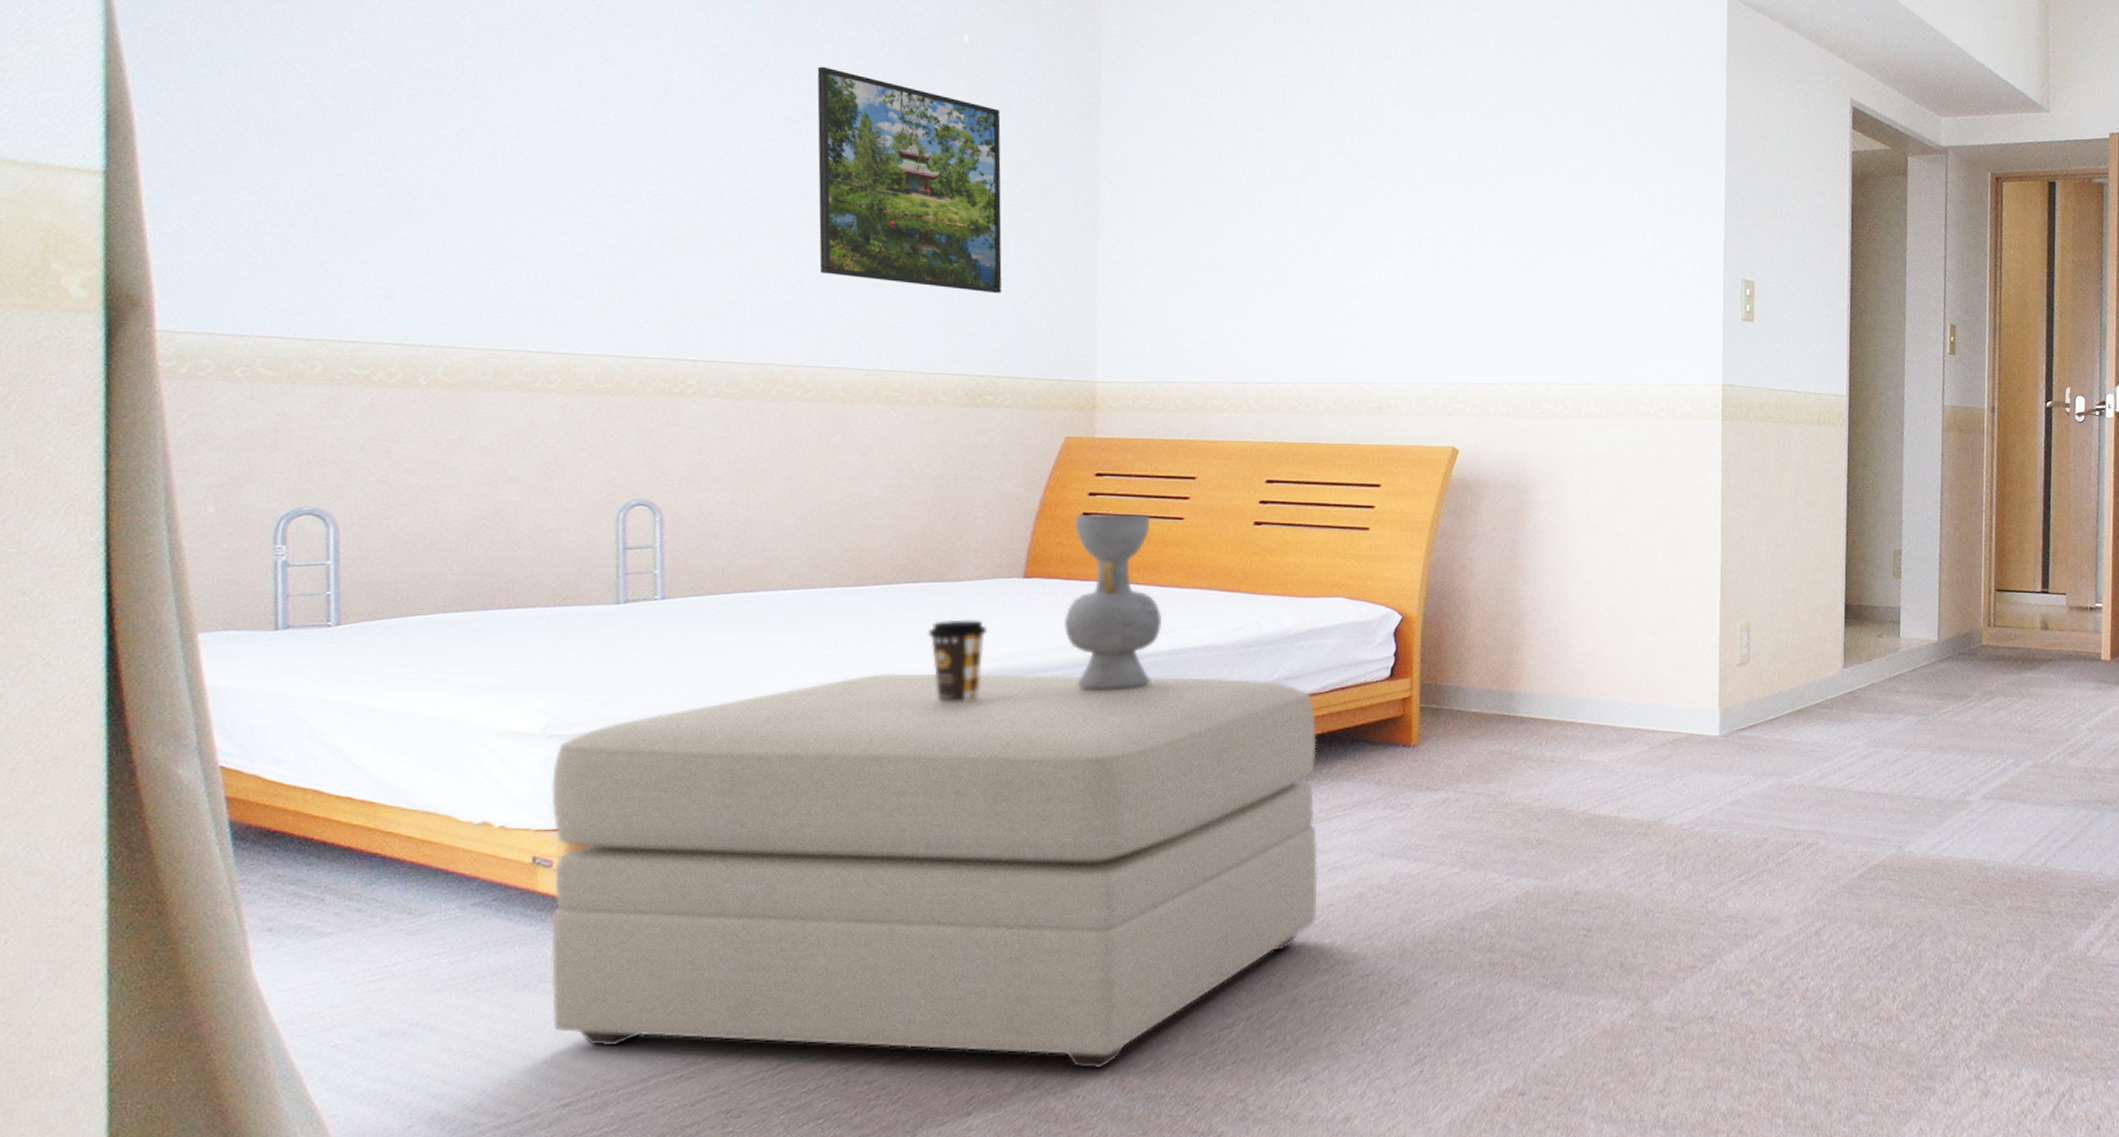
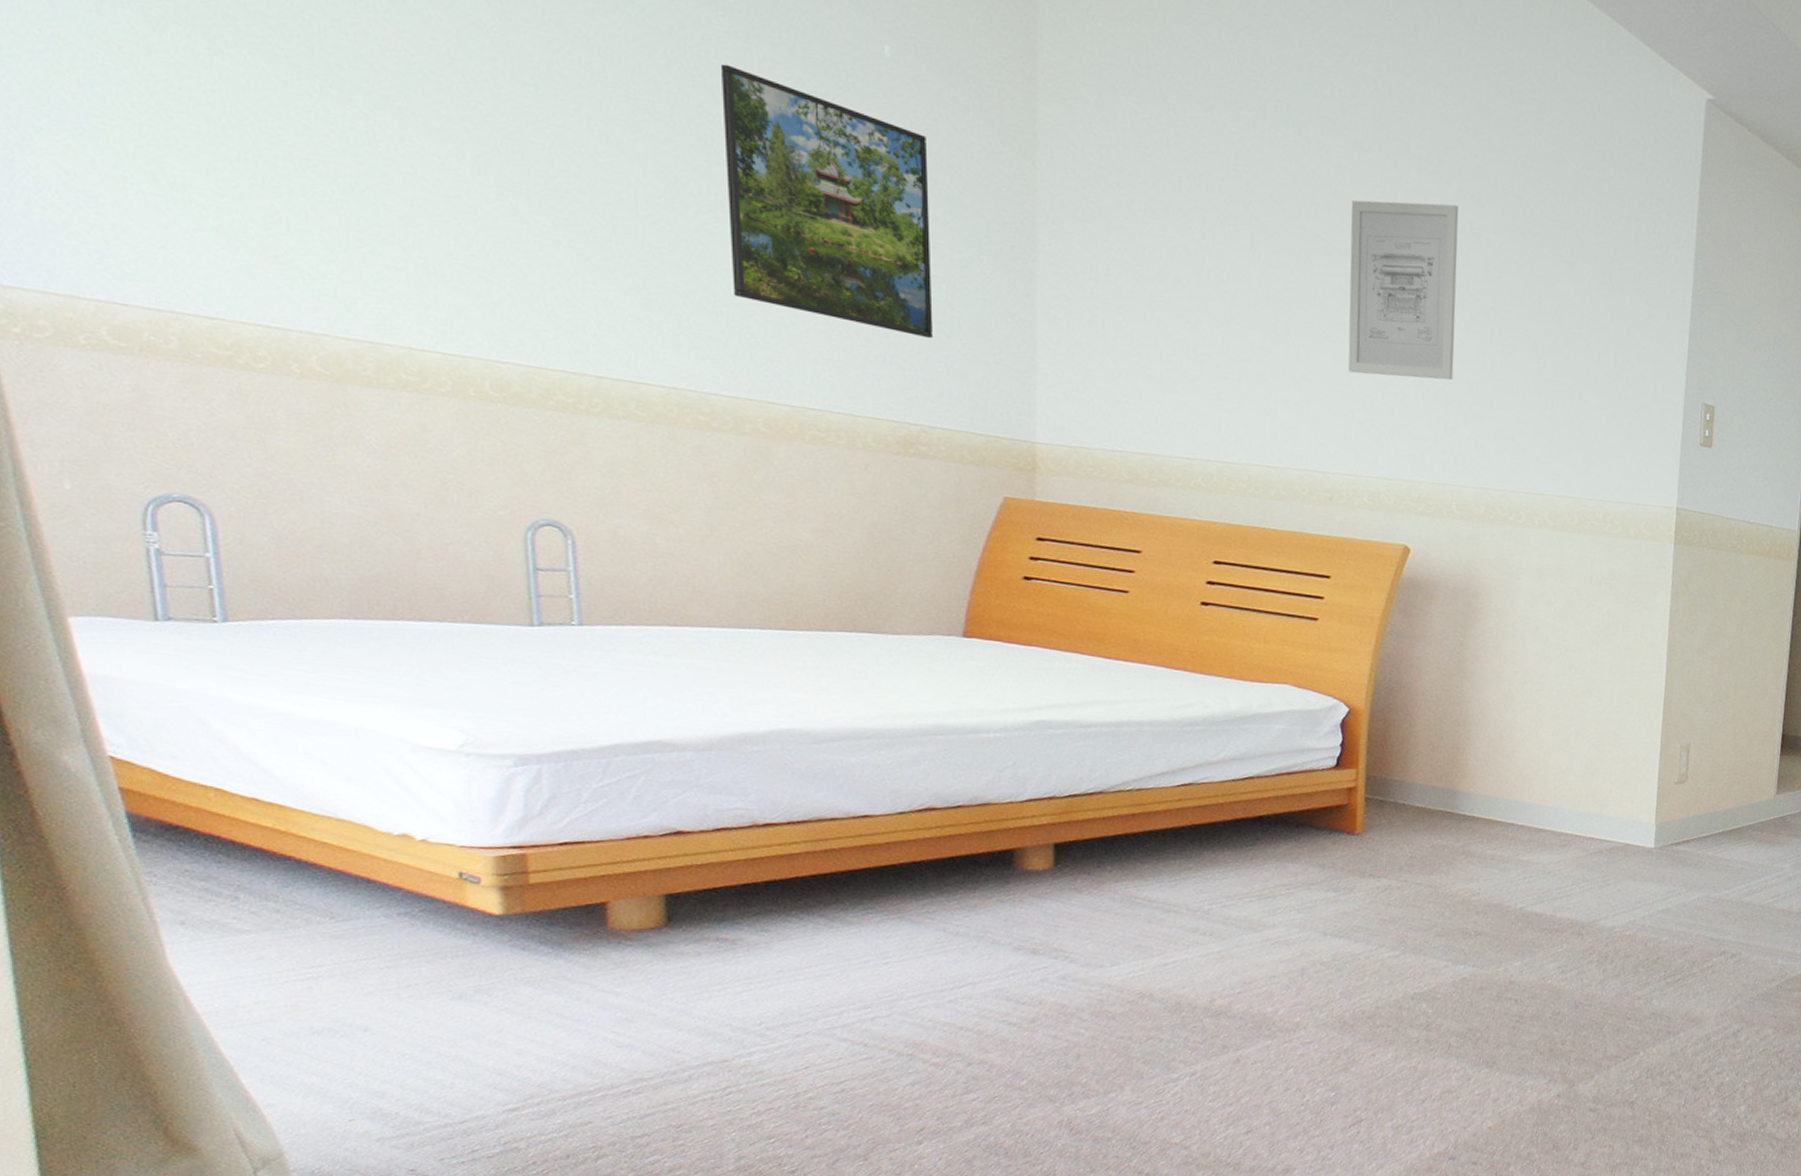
ottoman: present [551,673,1318,1069] -> none [473,719,1262,1111]
coffee cup: present [927,619,988,704] -> none [863,672,927,756]
decorative vase: present [1063,513,1163,691] -> none [1005,577,1107,757]
wall art: none [1393,117,1496,285] -> present [1348,200,1459,380]

